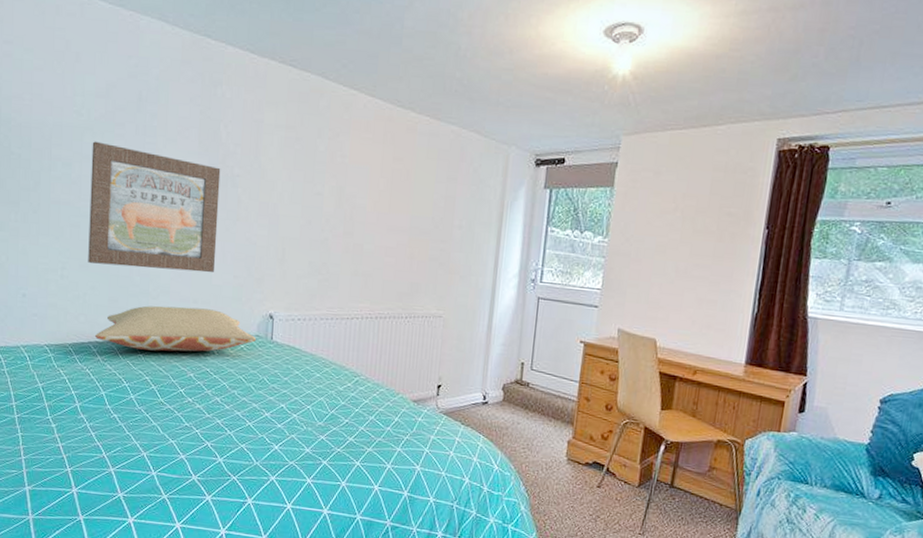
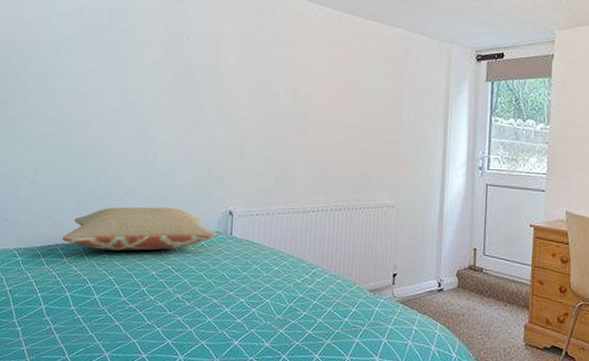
wall art: present [88,141,221,273] -> none [58,56,184,174]

